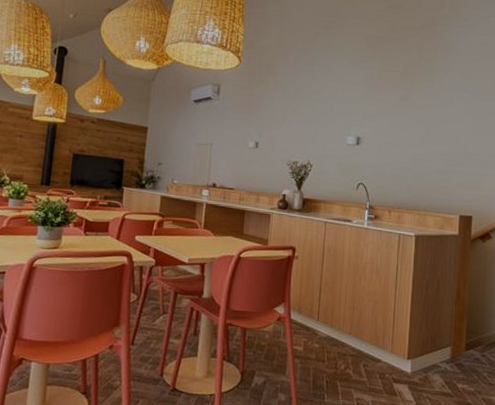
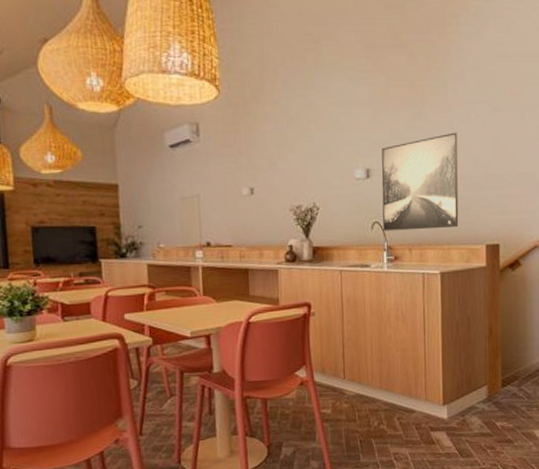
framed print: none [366,114,441,196] -> present [381,132,459,232]

